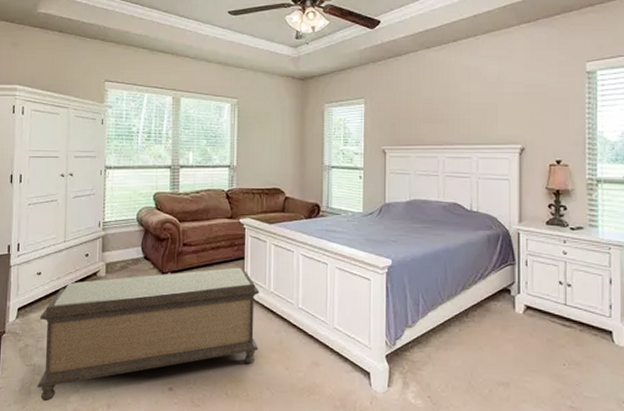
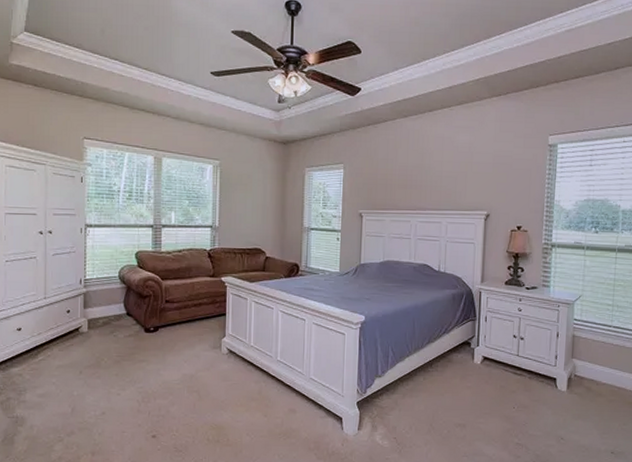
bench: present [37,267,260,402] -> none [20,323,240,451]

